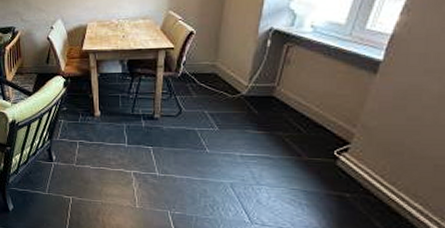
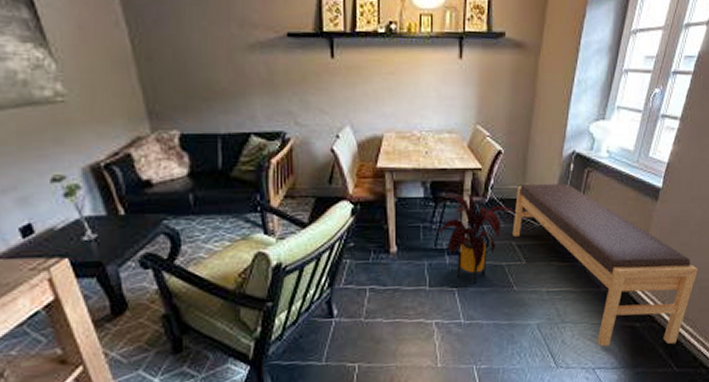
house plant: none [133,69,211,145] -> present [436,193,518,284]
bench: none [205,59,433,218] -> present [512,184,698,347]

